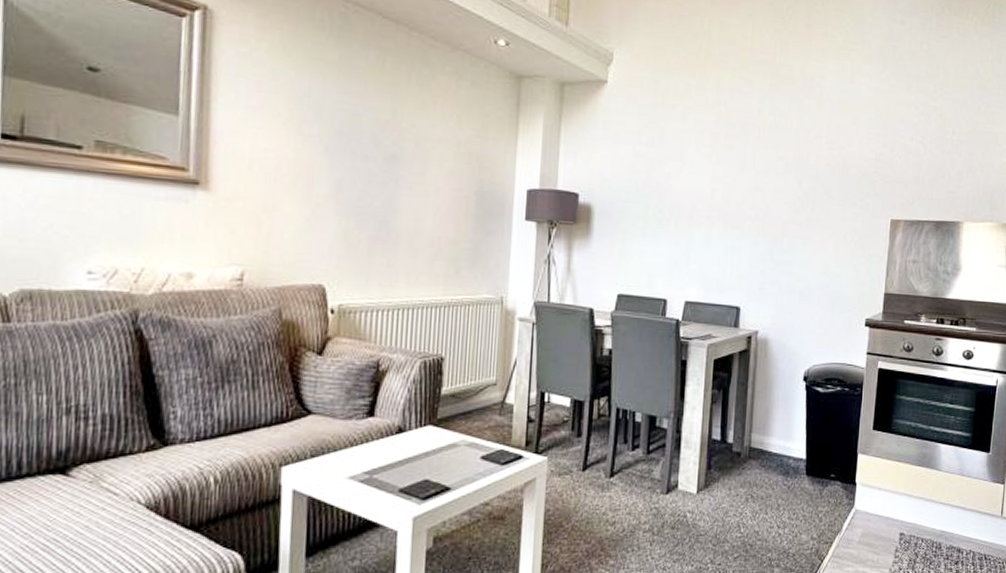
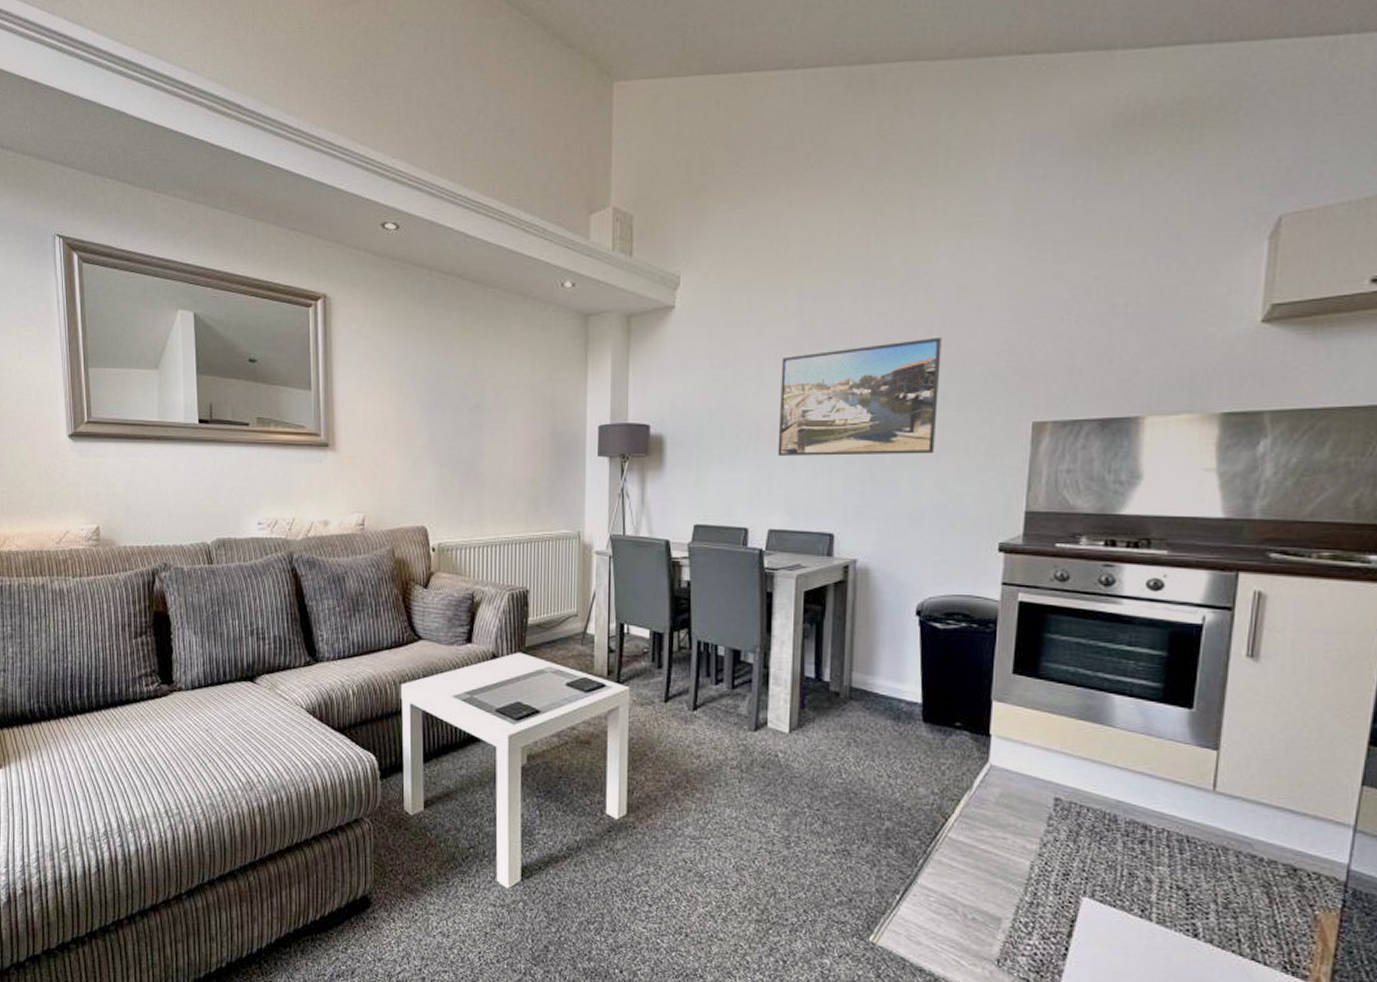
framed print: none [695,140,828,240] -> present [777,337,942,456]

